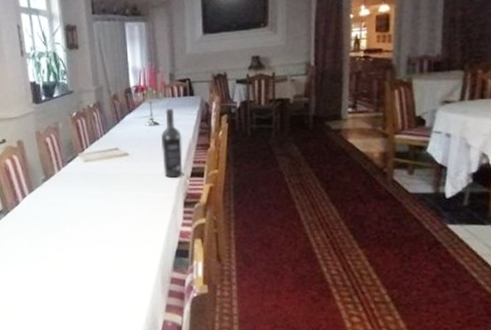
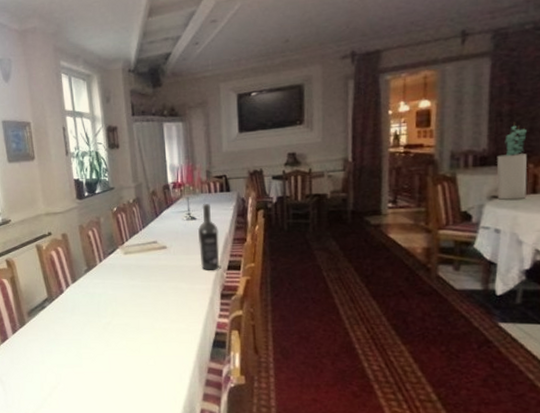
vase: none [449,28,477,106] -> present [497,122,528,201]

